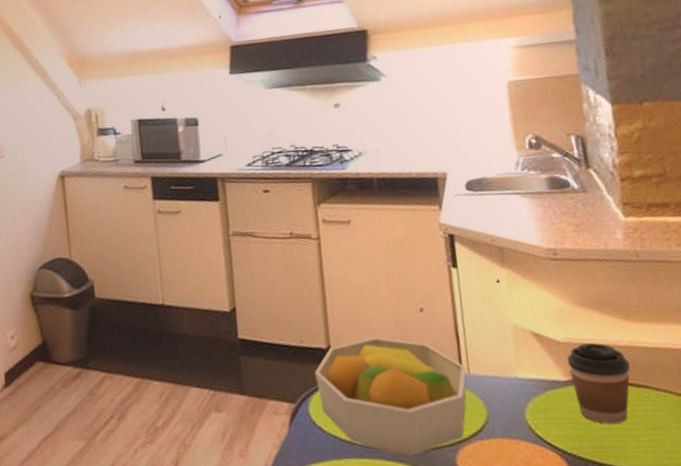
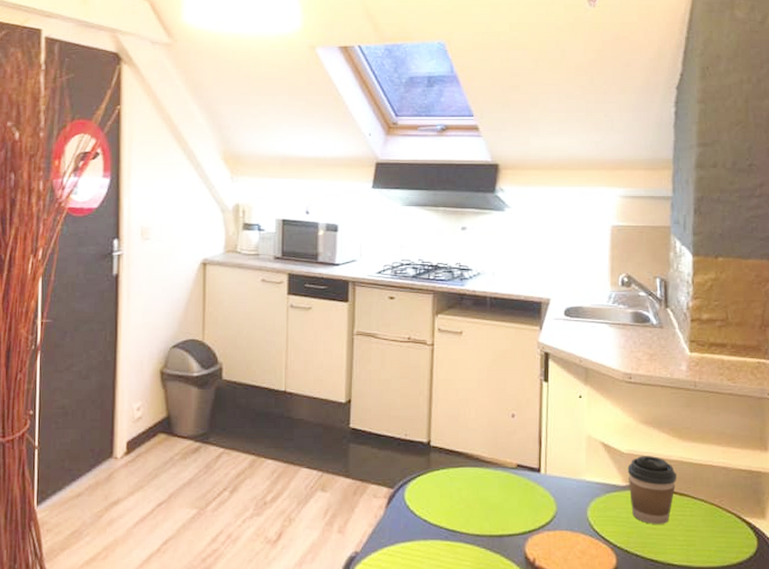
fruit bowl: present [314,337,467,456] -> none [414,437,544,541]

